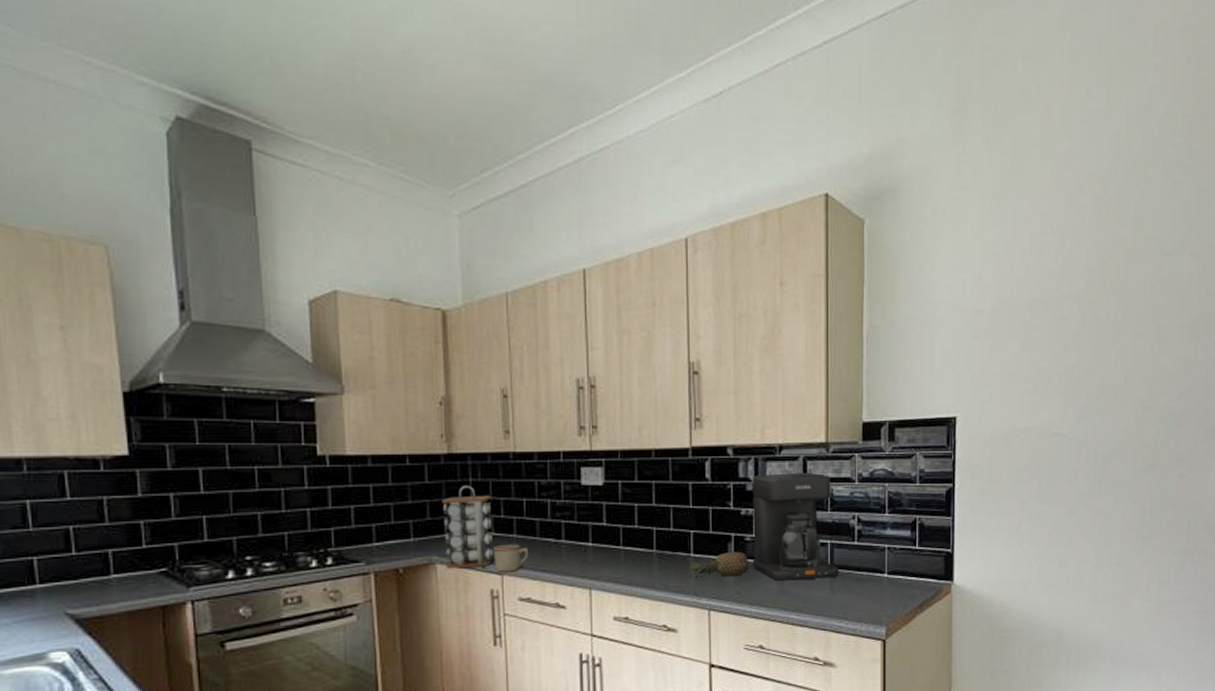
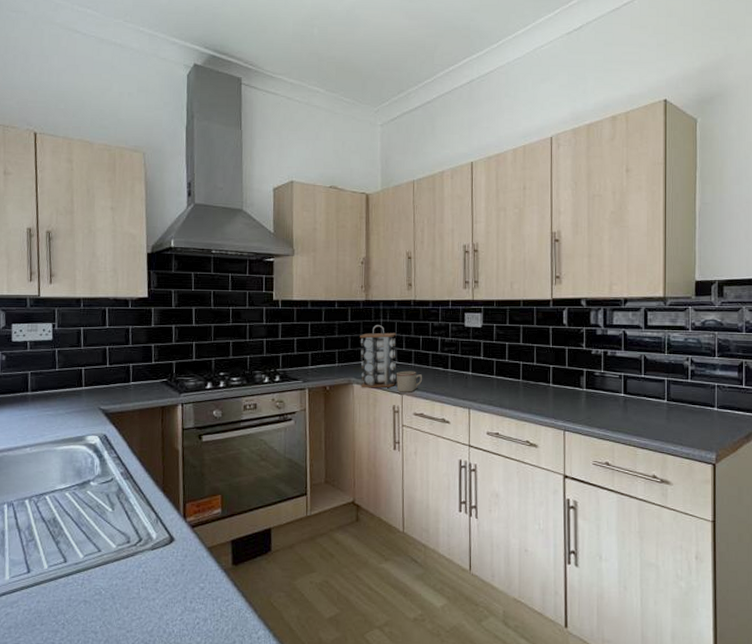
fruit: present [688,551,749,578] -> none [548,383,598,404]
coffee maker: present [752,473,839,581] -> none [600,321,675,410]

